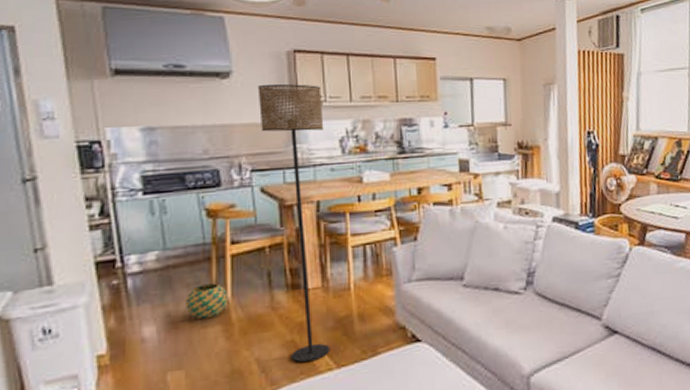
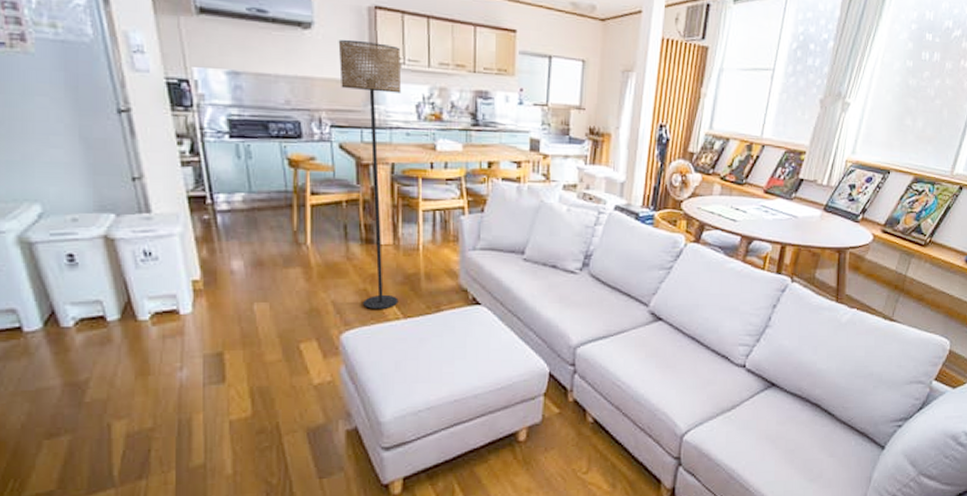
decorative ball: present [184,283,229,320] -> none [268,229,309,261]

